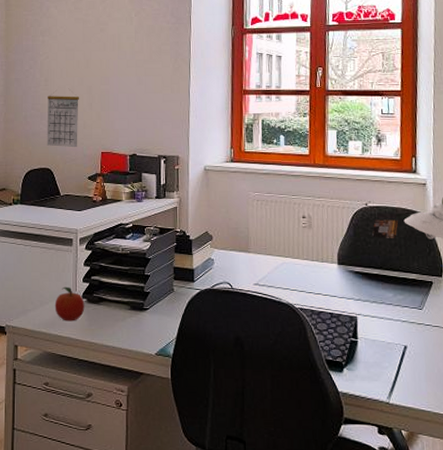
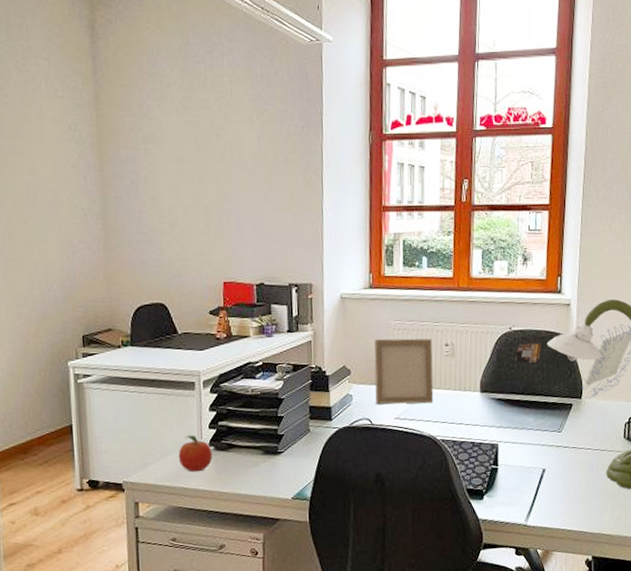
calendar: present [47,88,79,148] -> none [156,207,195,278]
photo frame: none [234,209,292,272] -> present [374,338,434,404]

